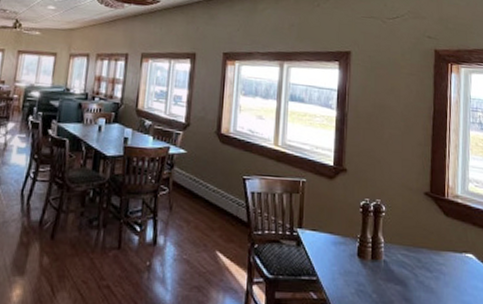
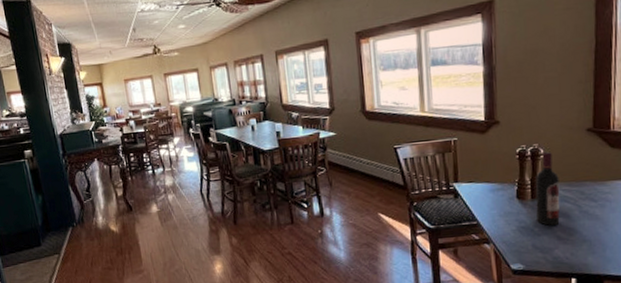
wine bottle: none [375,209,398,295] -> present [535,151,560,226]

